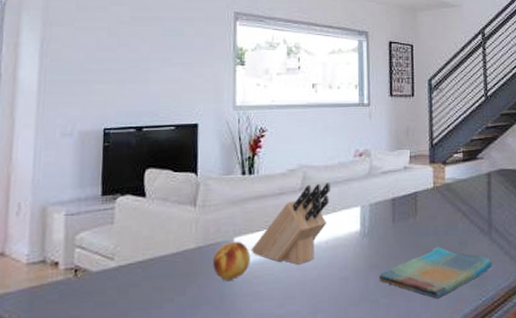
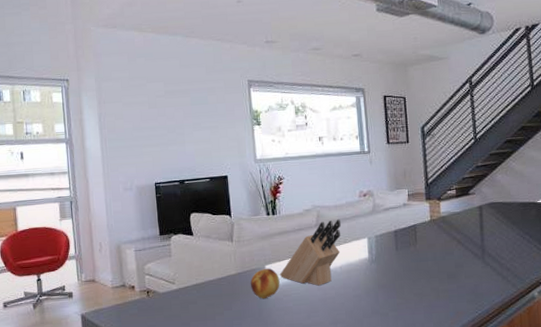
dish towel: present [379,247,493,299] -> none [387,269,487,312]

